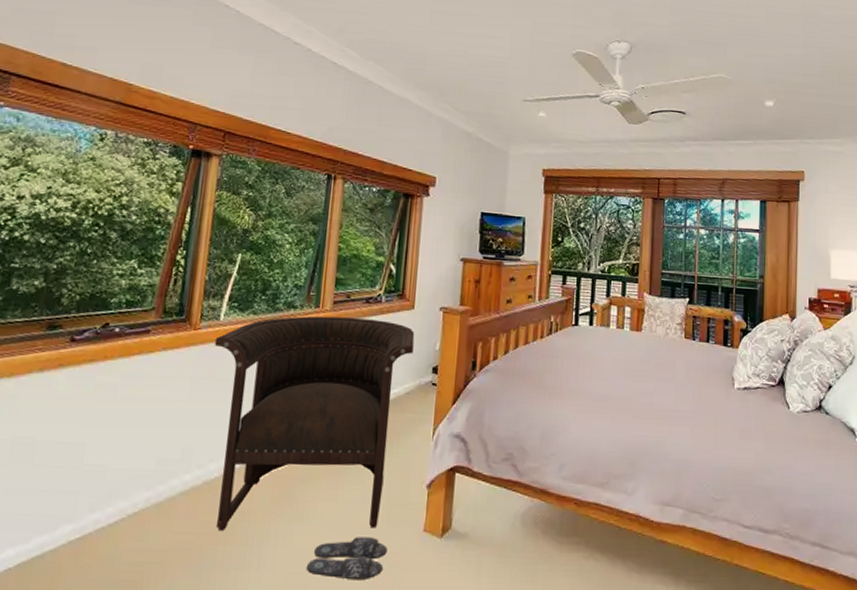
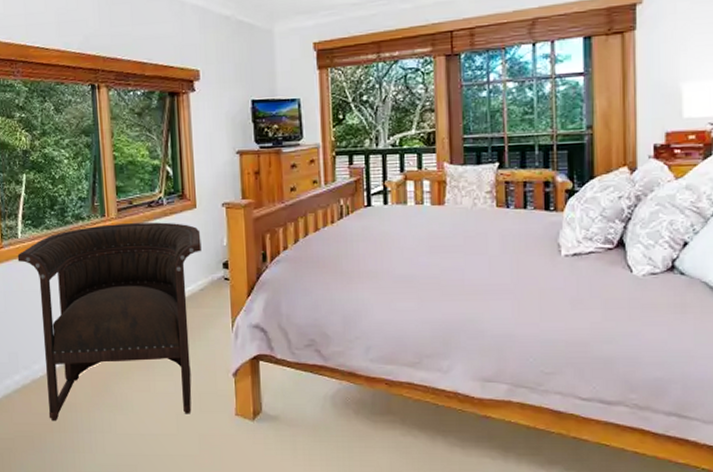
slippers: present [306,537,387,581] -> none [132,422,204,460]

